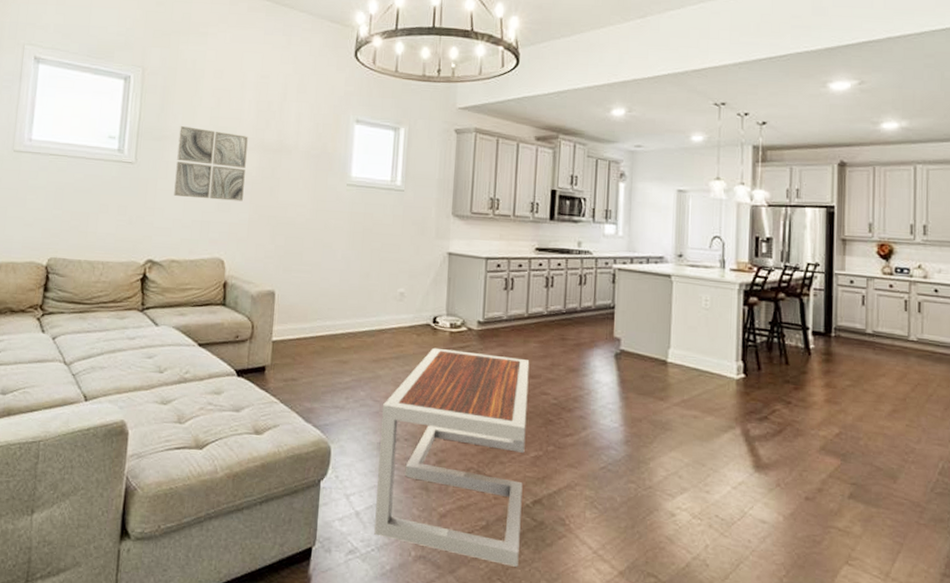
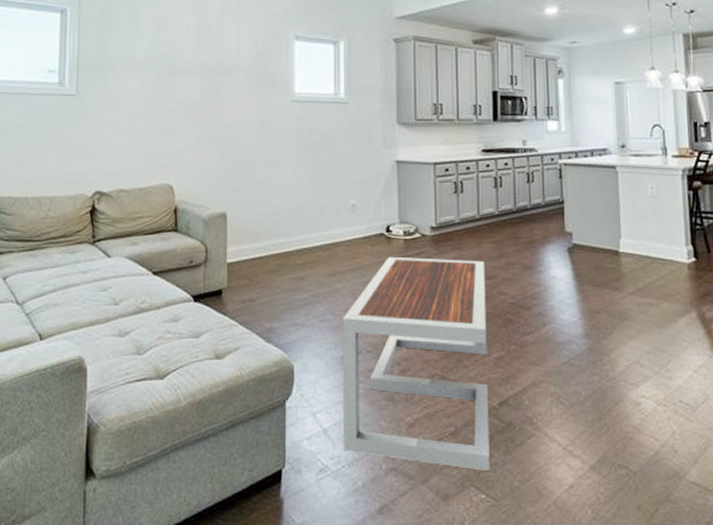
wall art: present [174,126,248,202] -> none [118,55,189,126]

